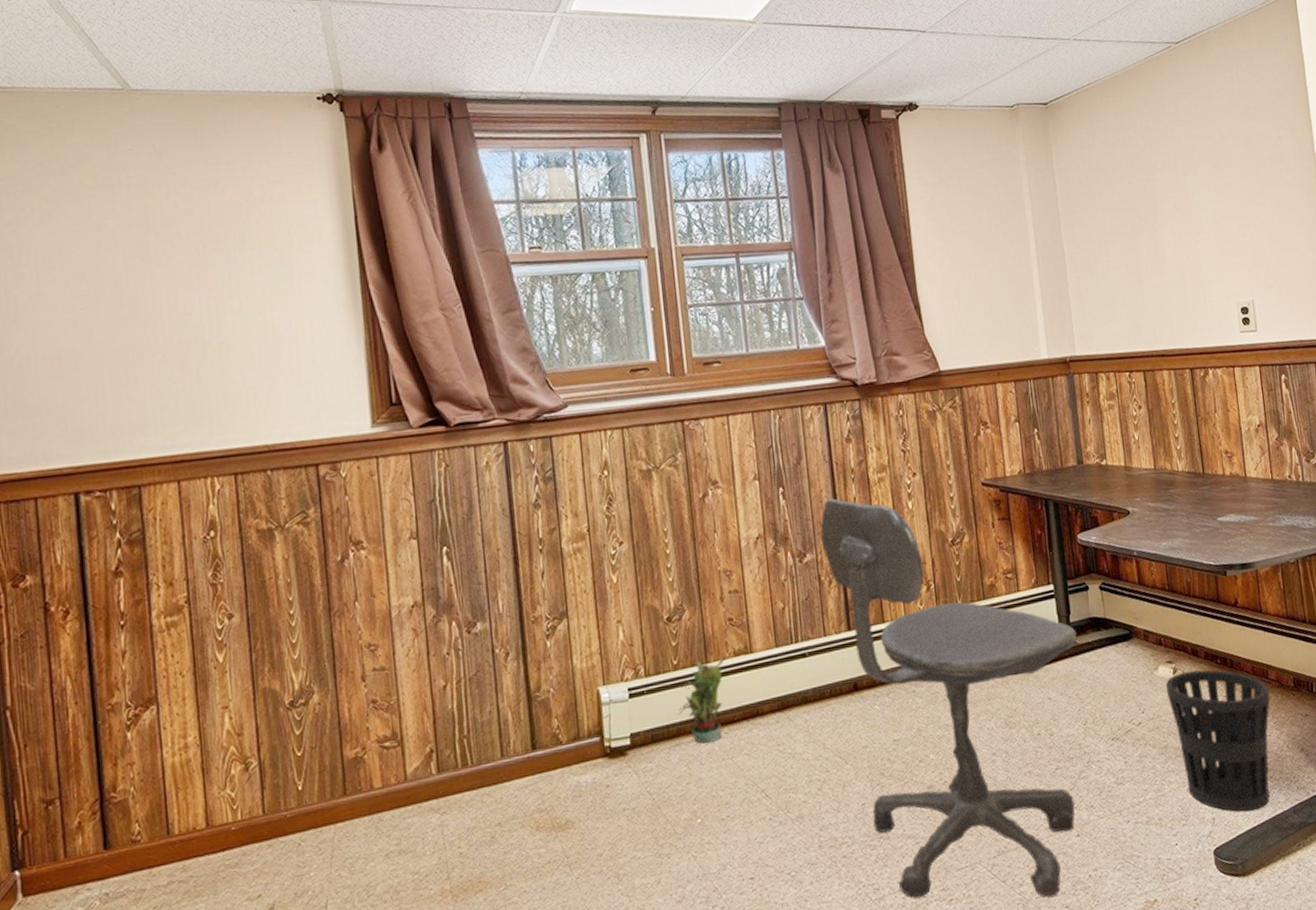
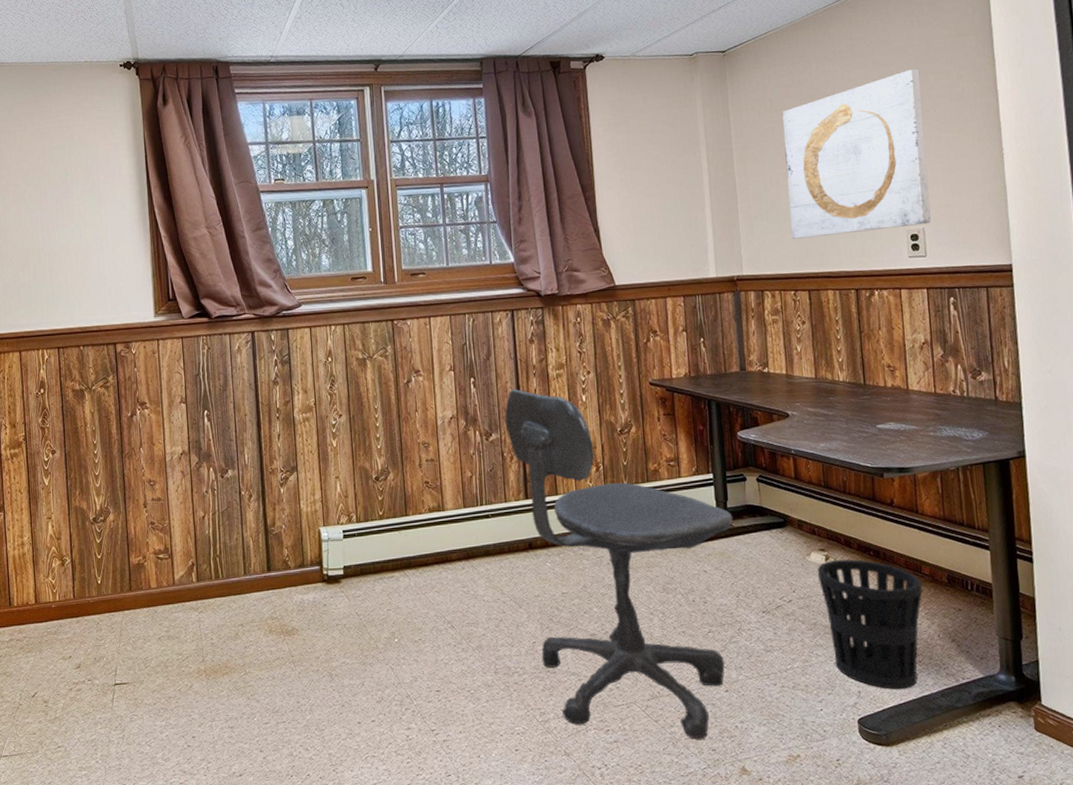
potted plant: present [678,657,725,743] -> none [382,512,421,579]
wall art: none [1108,128,1260,314] -> present [782,69,931,239]

